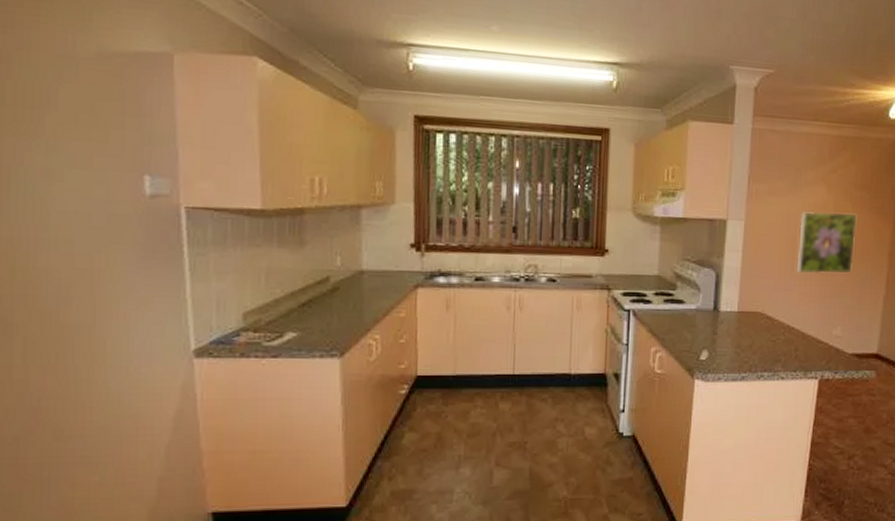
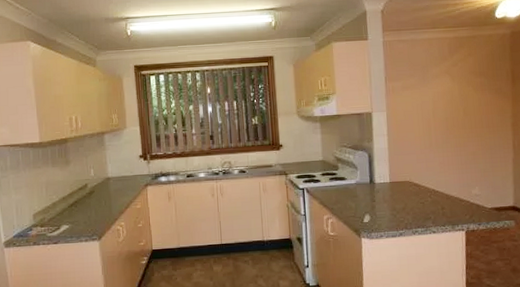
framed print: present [797,211,857,274] -> none [432,96,482,147]

